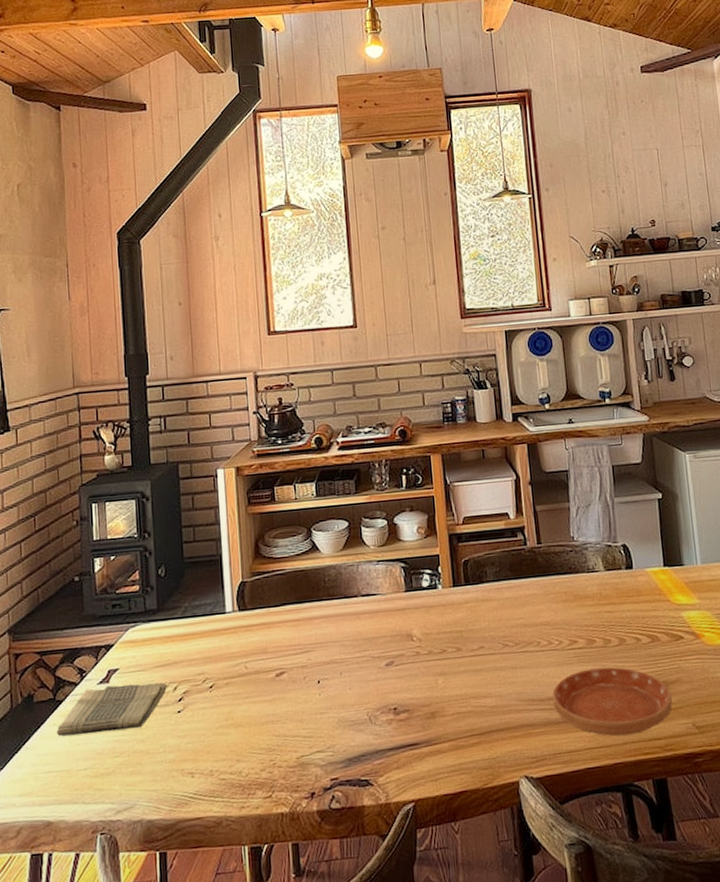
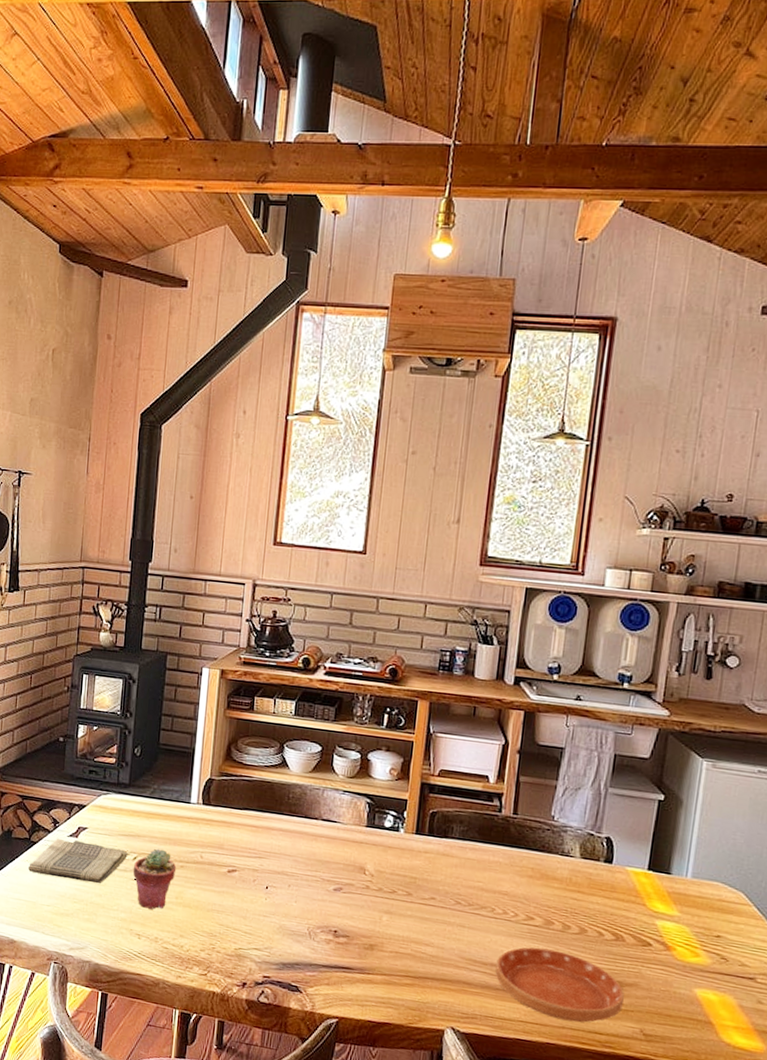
potted succulent: none [174,670,222,741] -> present [132,848,177,909]

